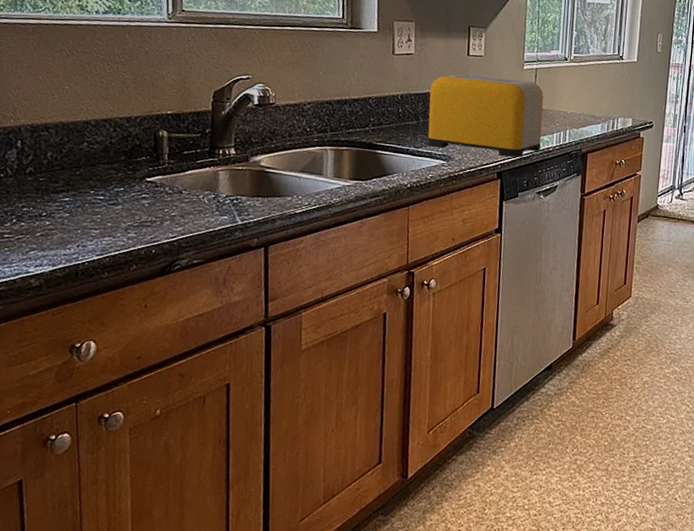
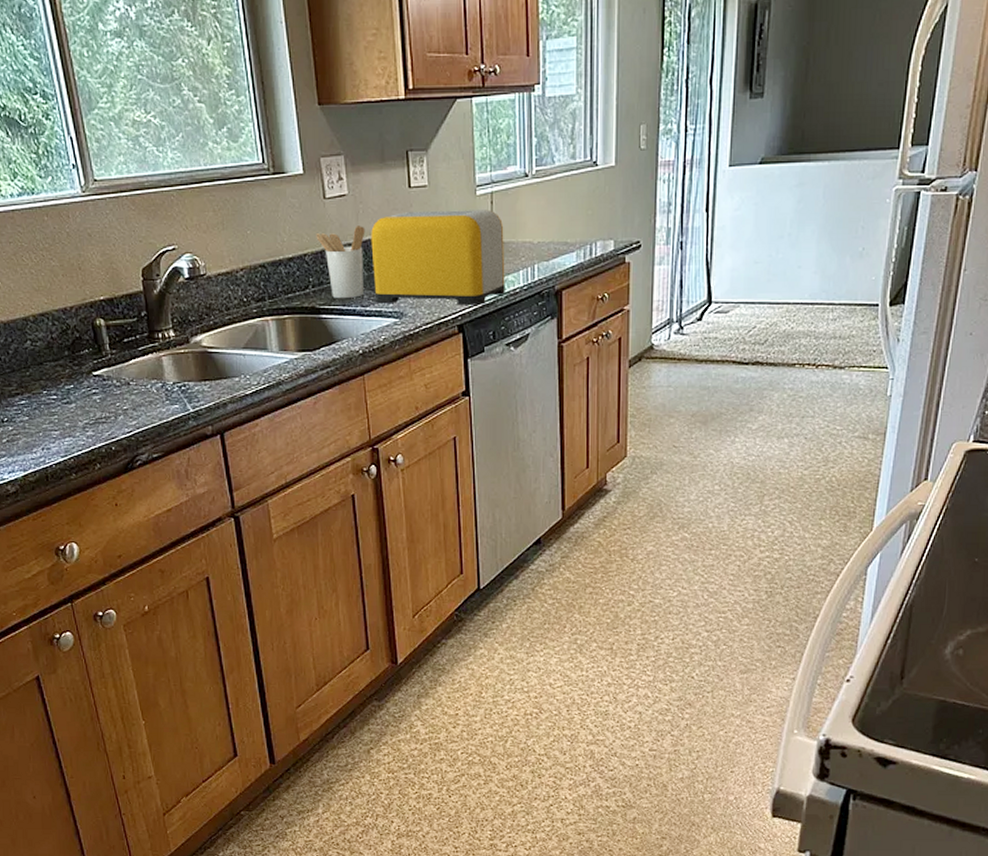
utensil holder: none [381,80,426,139] -> present [316,226,365,299]

